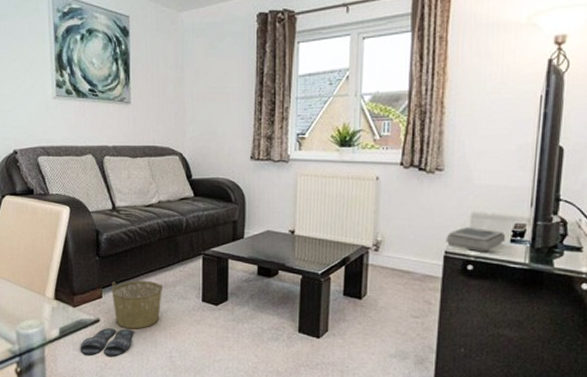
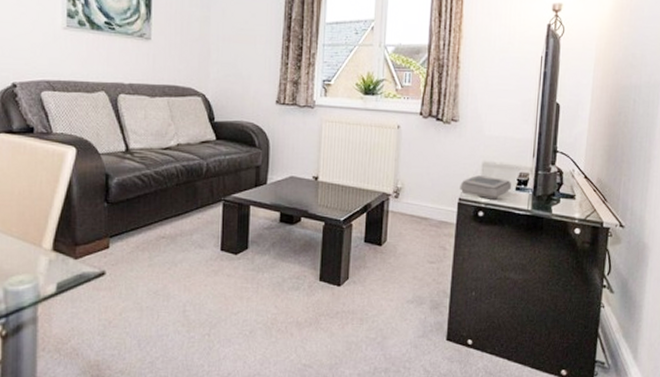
slippers: present [80,328,134,357] -> none [80,282,144,314]
basket: present [111,280,163,329] -> none [120,228,179,282]

